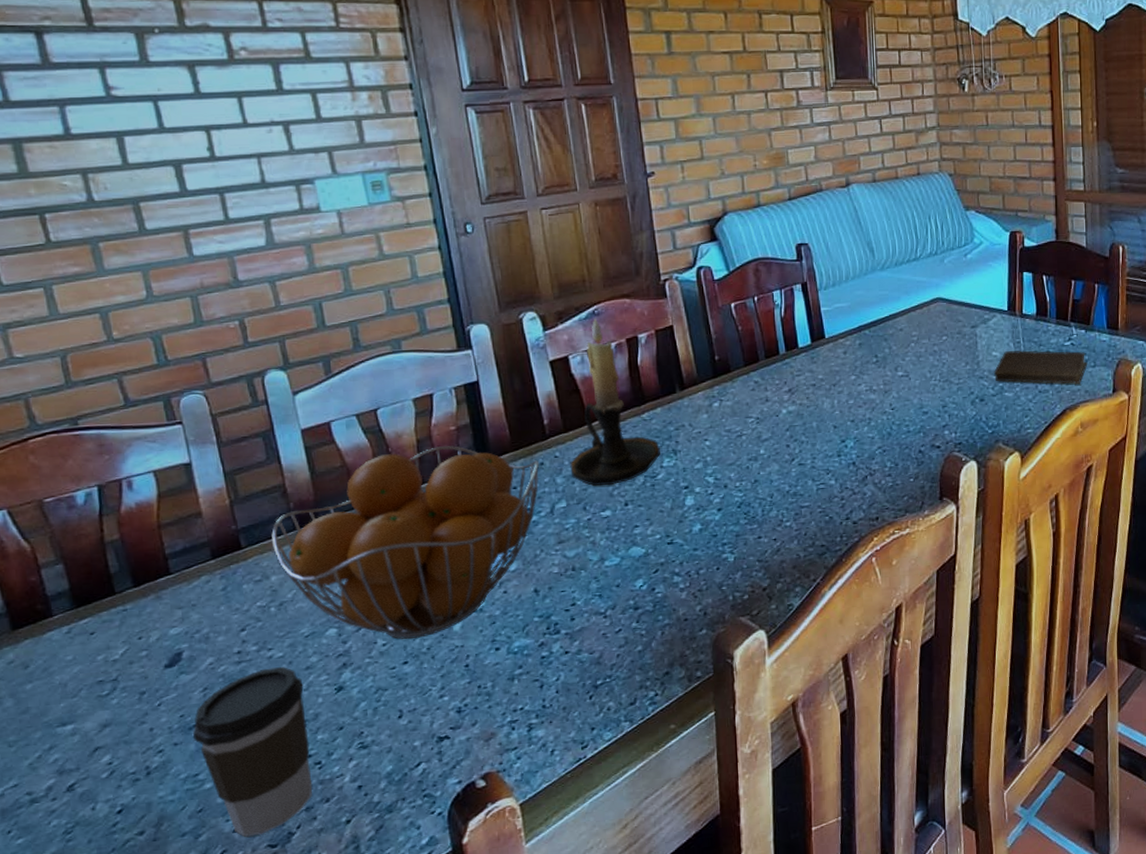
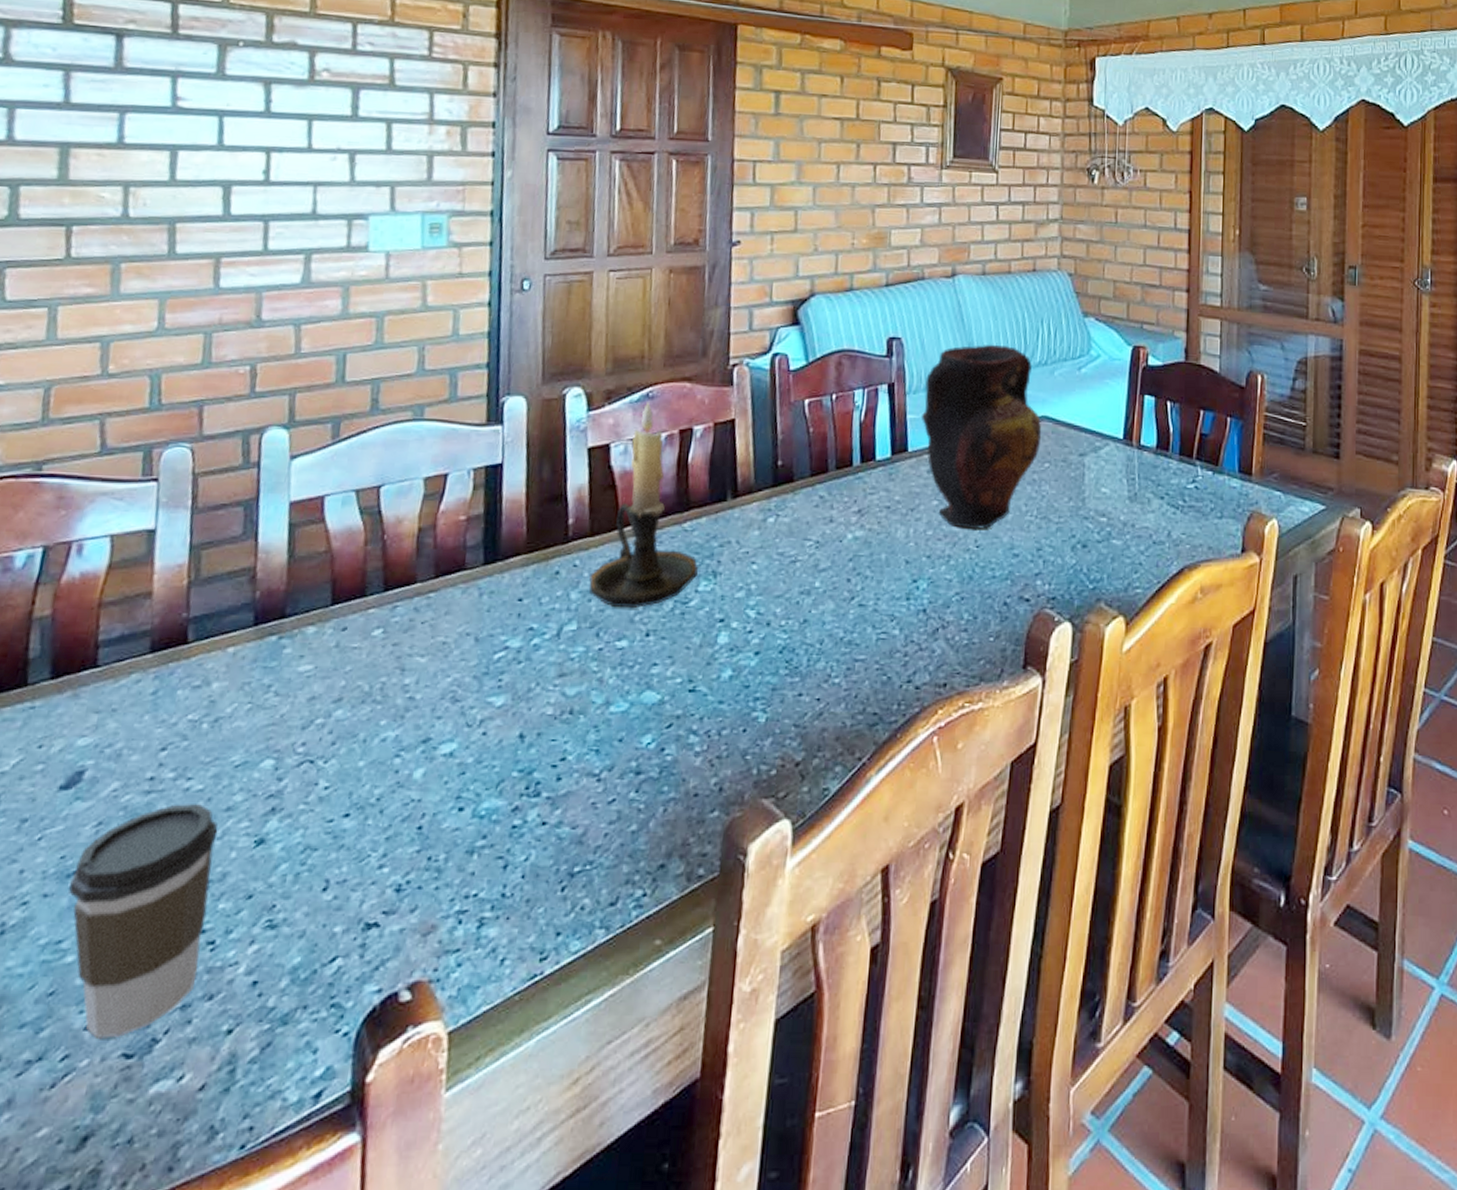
fruit basket: present [271,446,540,639] -> none [223,539,555,783]
vase: none [833,241,938,396] -> present [920,344,1042,529]
book: present [994,350,1088,385] -> none [1101,489,1213,539]

